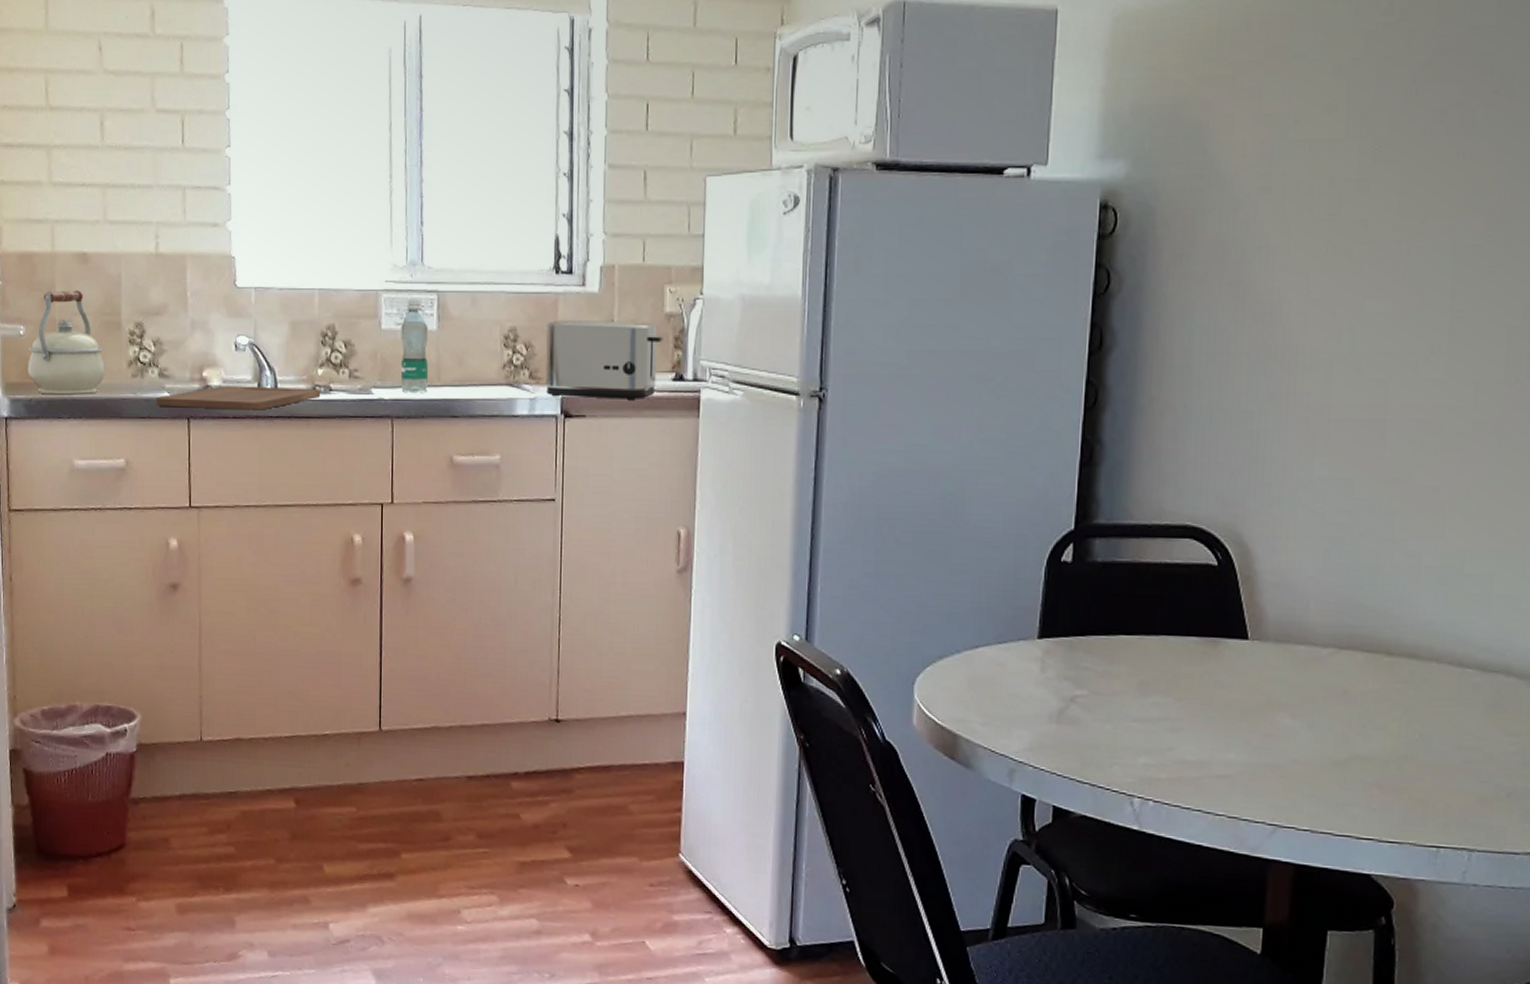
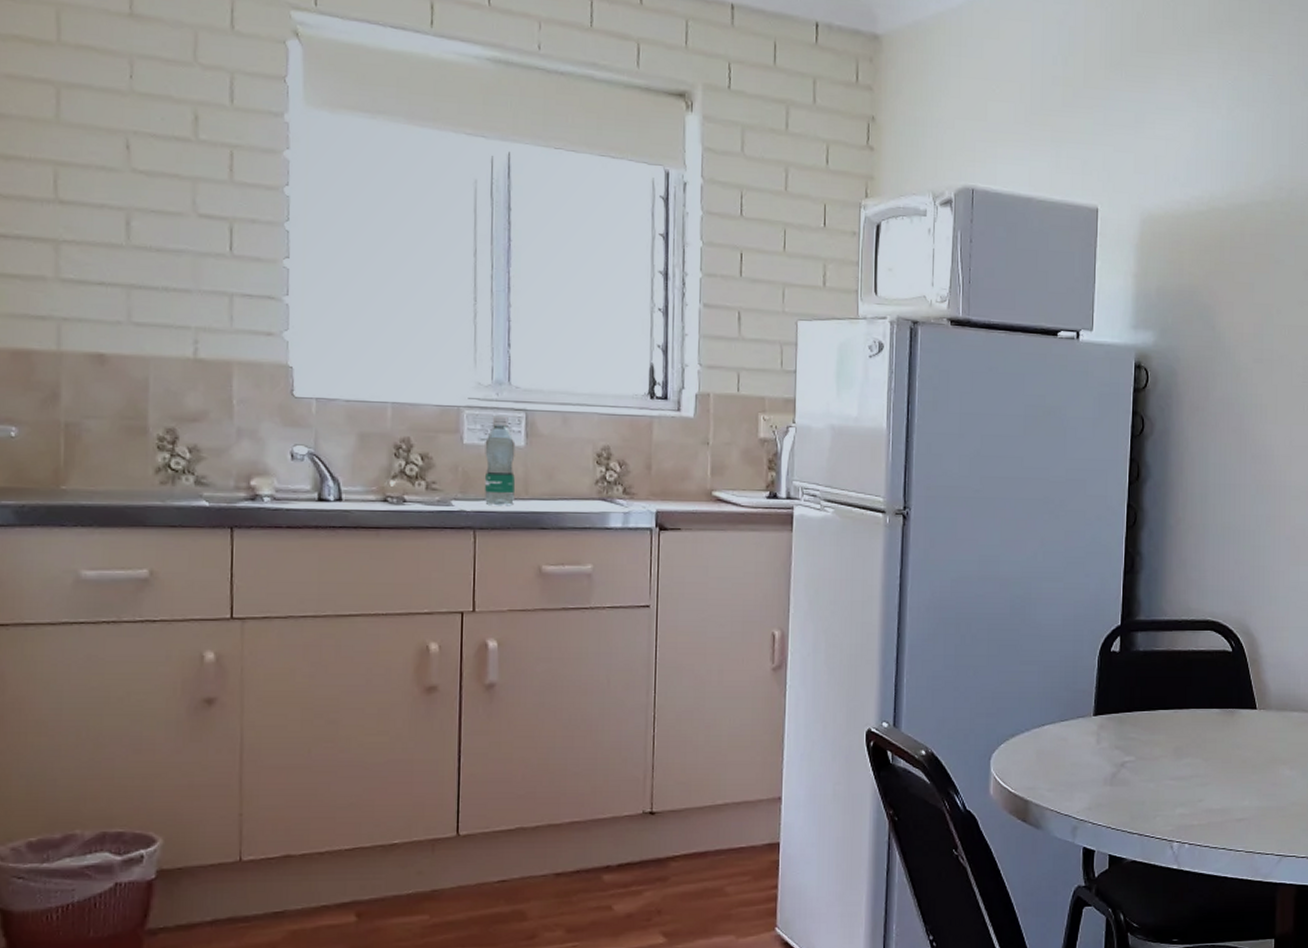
kettle: present [28,290,106,395] -> none [20,391,127,502]
cutting board: present [156,386,321,410] -> none [190,495,393,520]
toaster: present [545,319,663,399] -> none [640,441,757,515]

